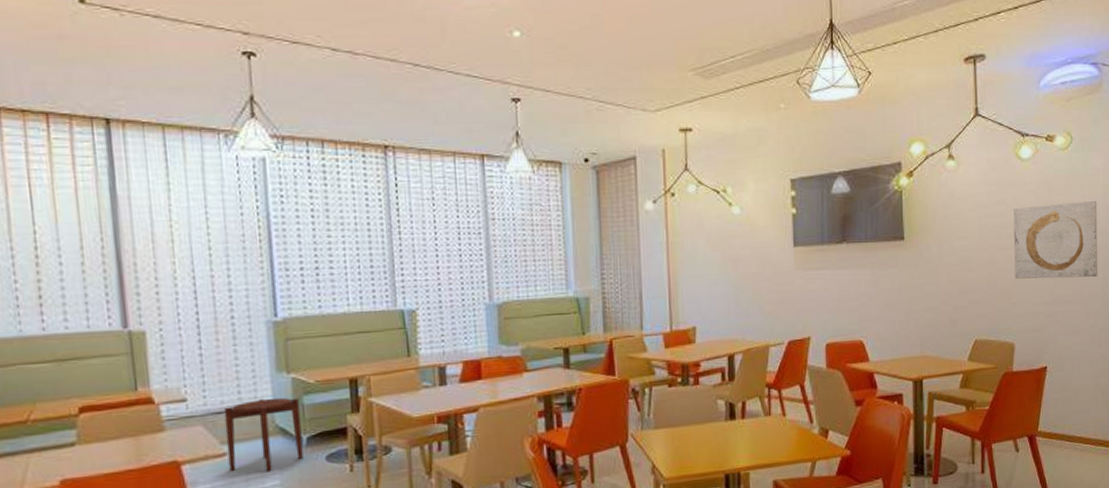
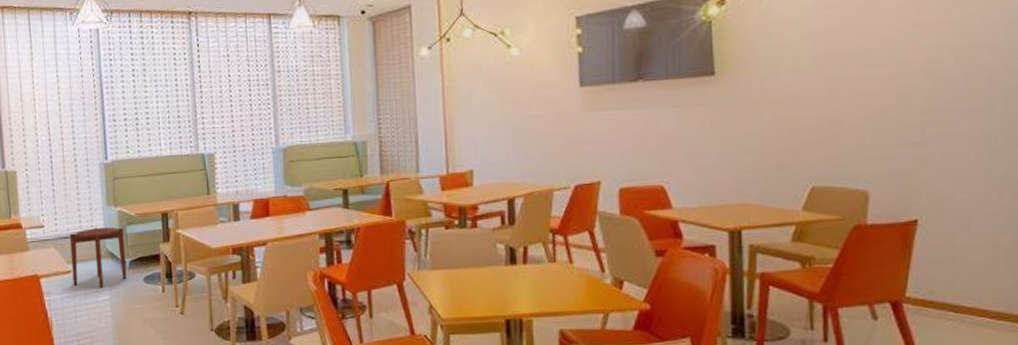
wall art: present [1013,200,1098,279] -> none [864,17,996,116]

